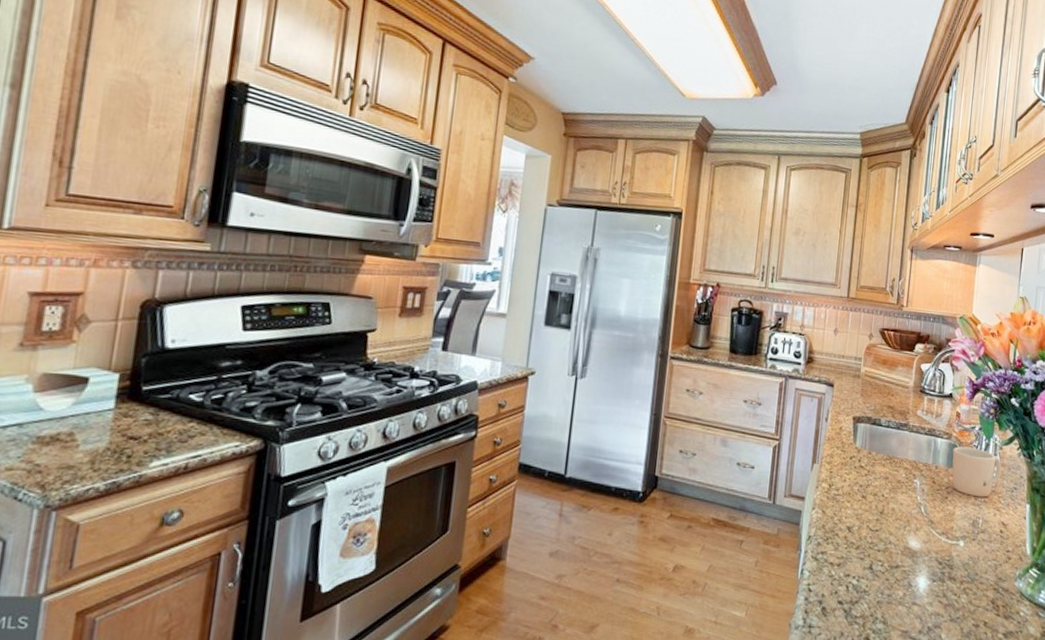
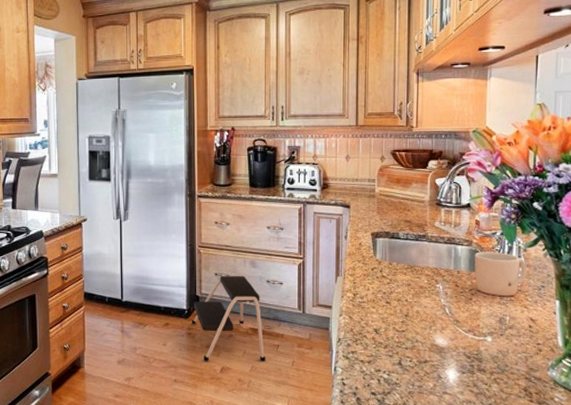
step stool: none [645,453,728,560] -> present [191,275,266,362]

